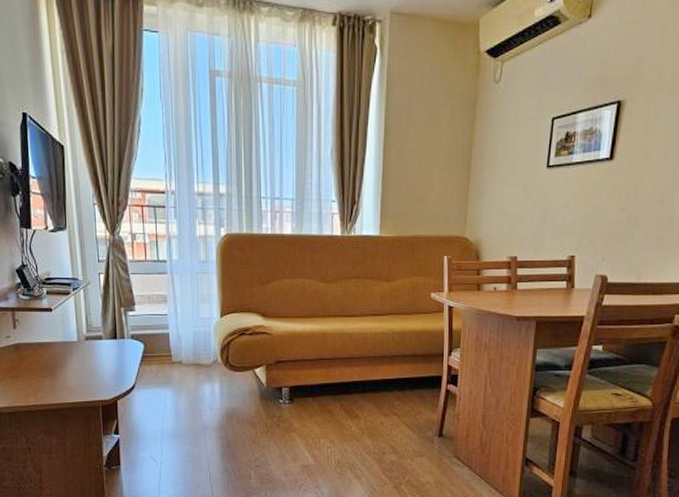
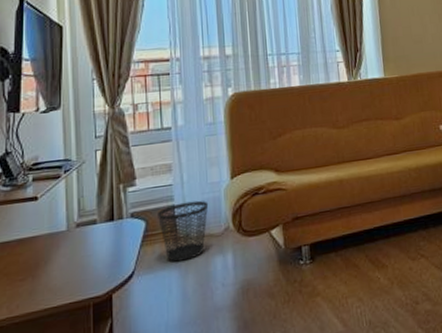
wastebasket: none [154,332,200,383] -> present [158,200,209,262]

